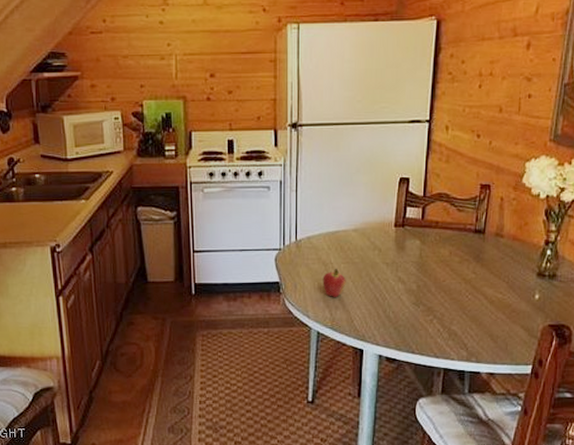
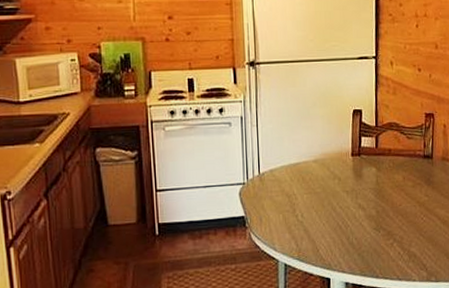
fruit: present [322,268,346,297] -> none [287,198,310,228]

